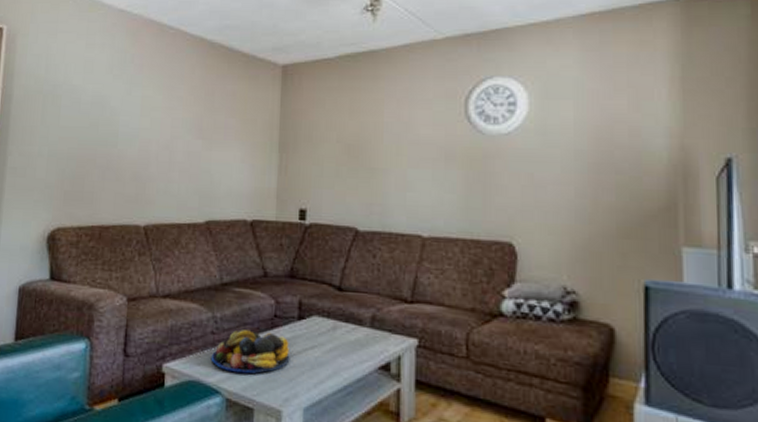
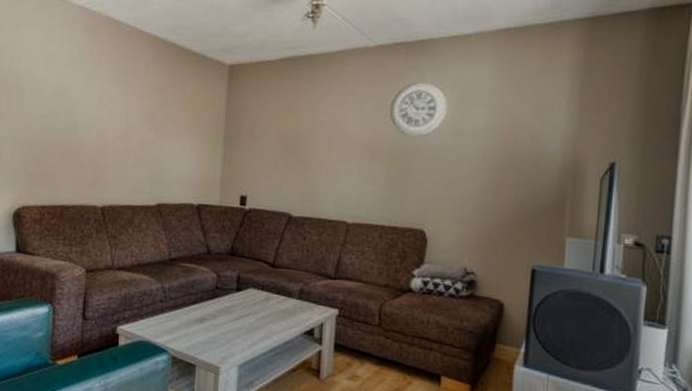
fruit bowl: present [210,330,290,374] -> none [159,299,228,336]

